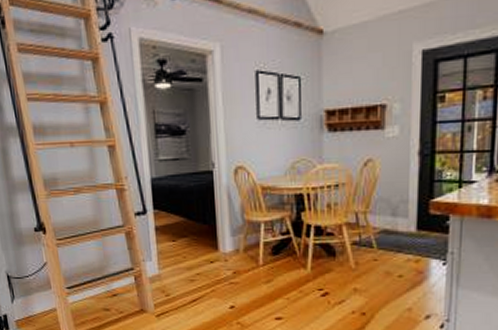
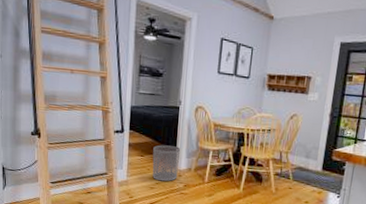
waste bin: none [187,223,223,270] -> present [152,145,181,182]

